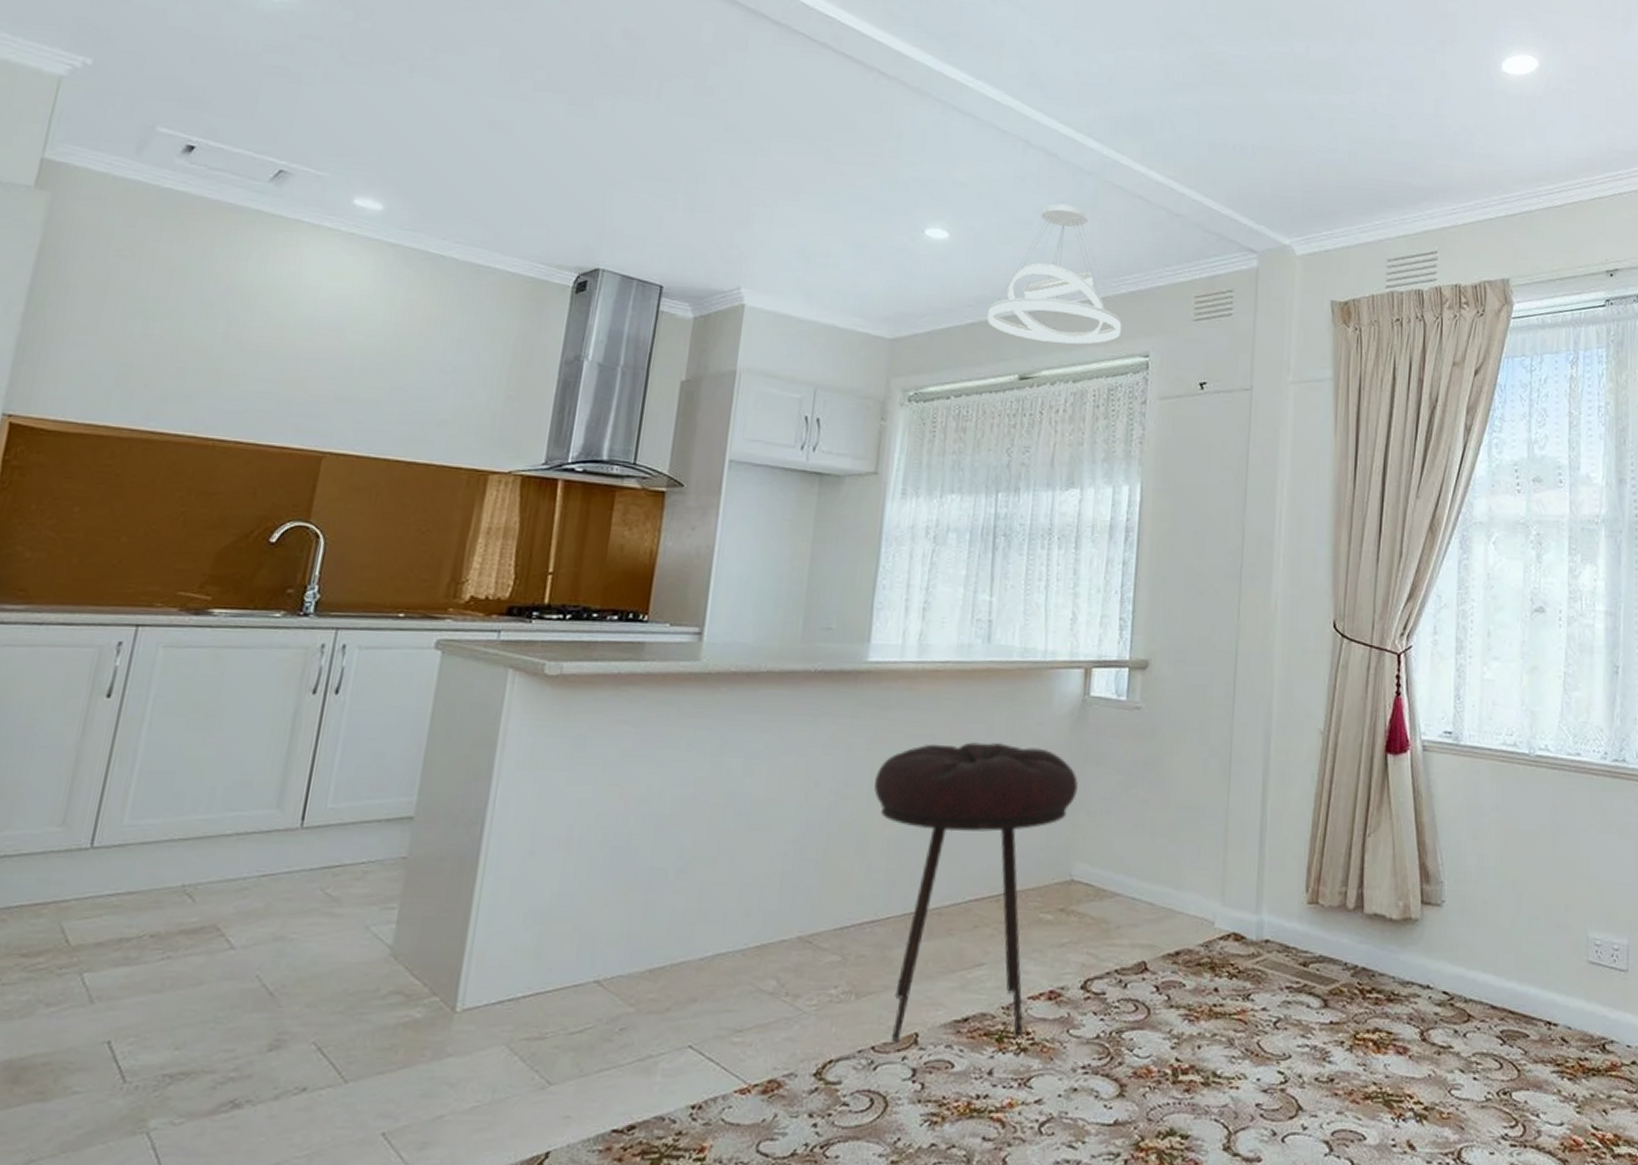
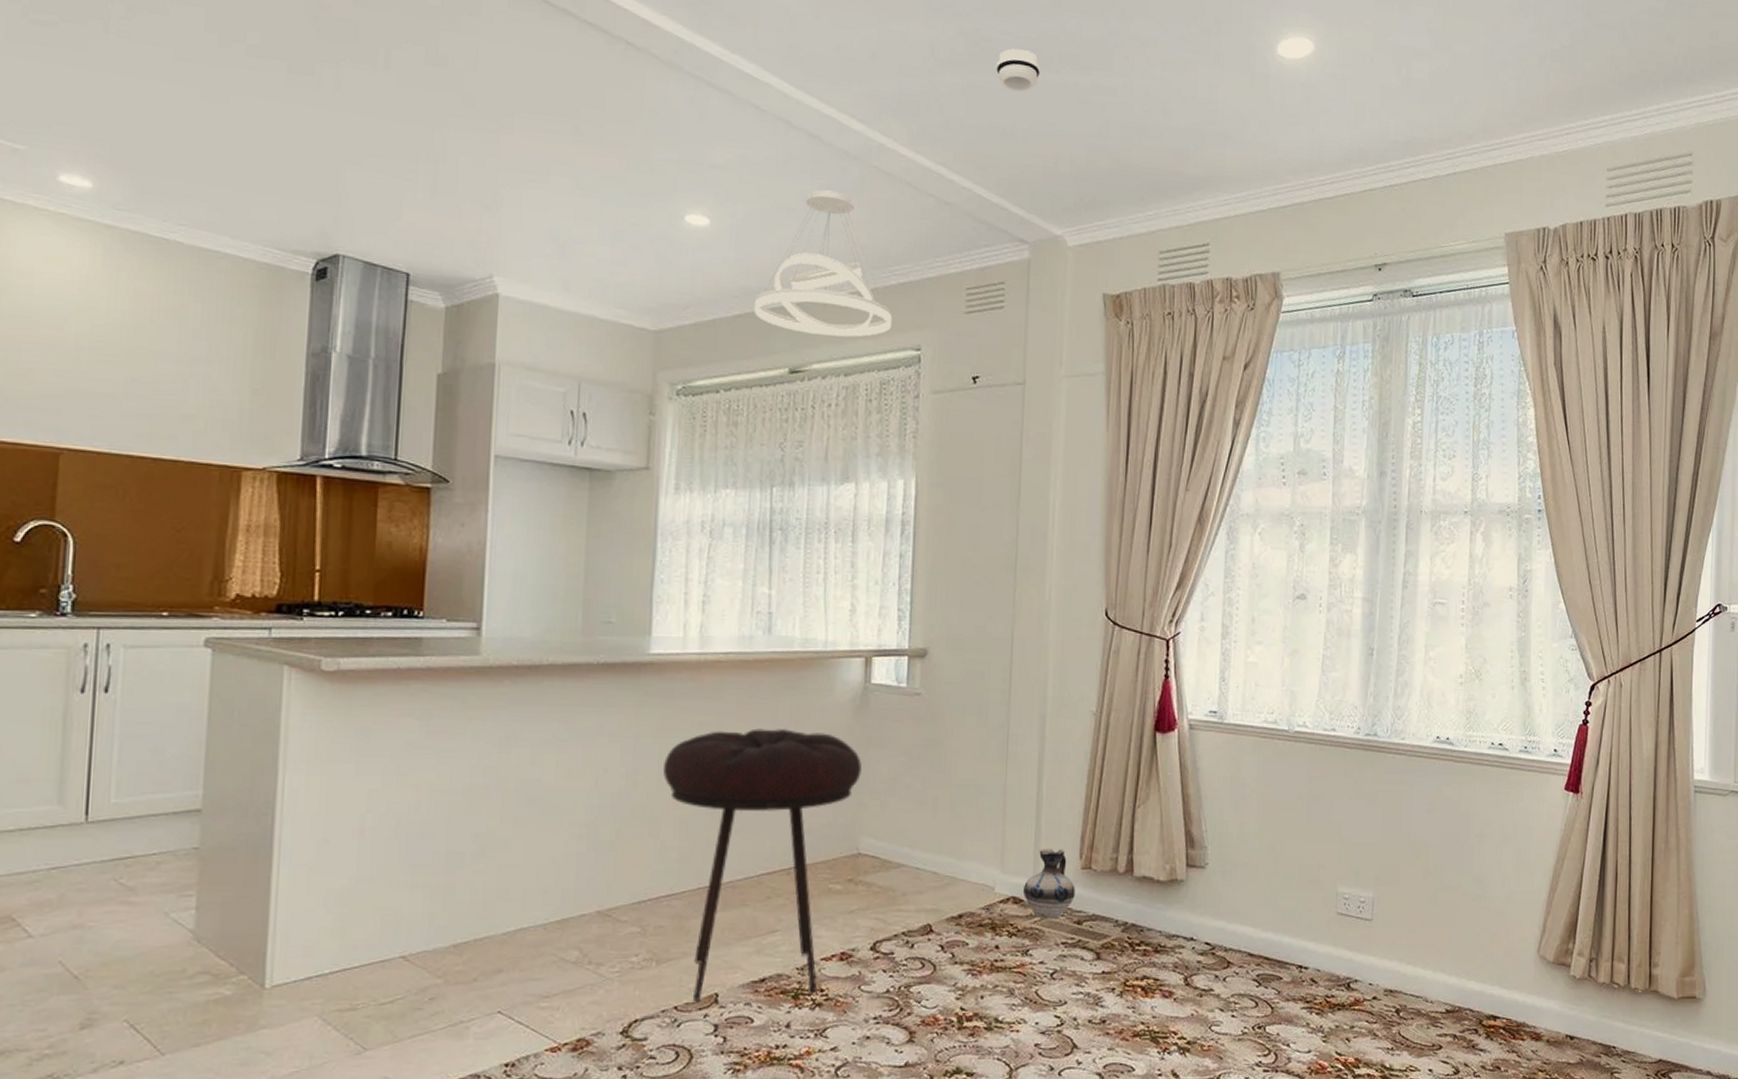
smoke detector: none [1228,70,1271,110] -> present [996,48,1041,92]
ceramic jug: none [1245,880,1301,960] -> present [1023,849,1075,919]

